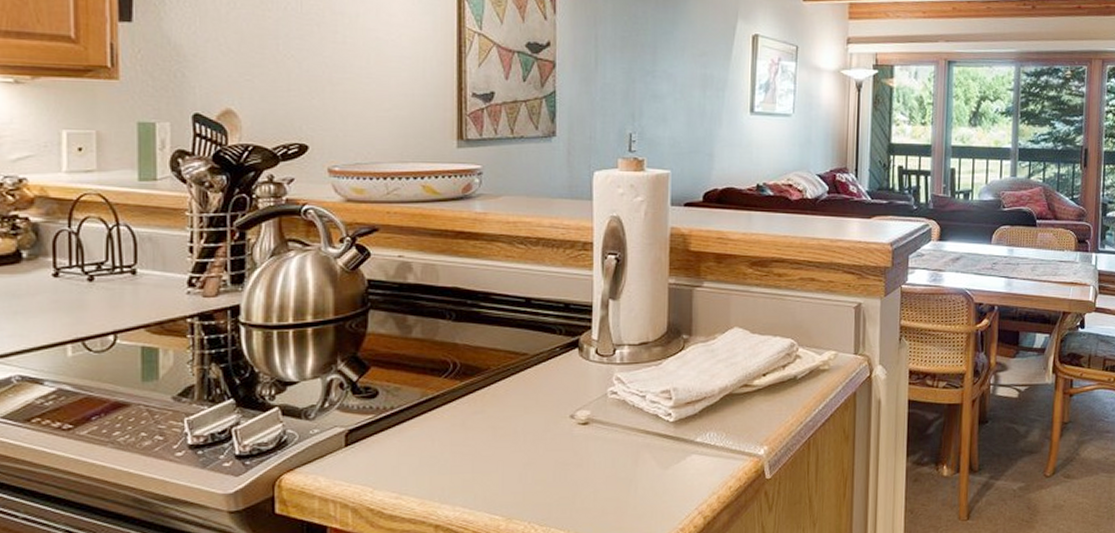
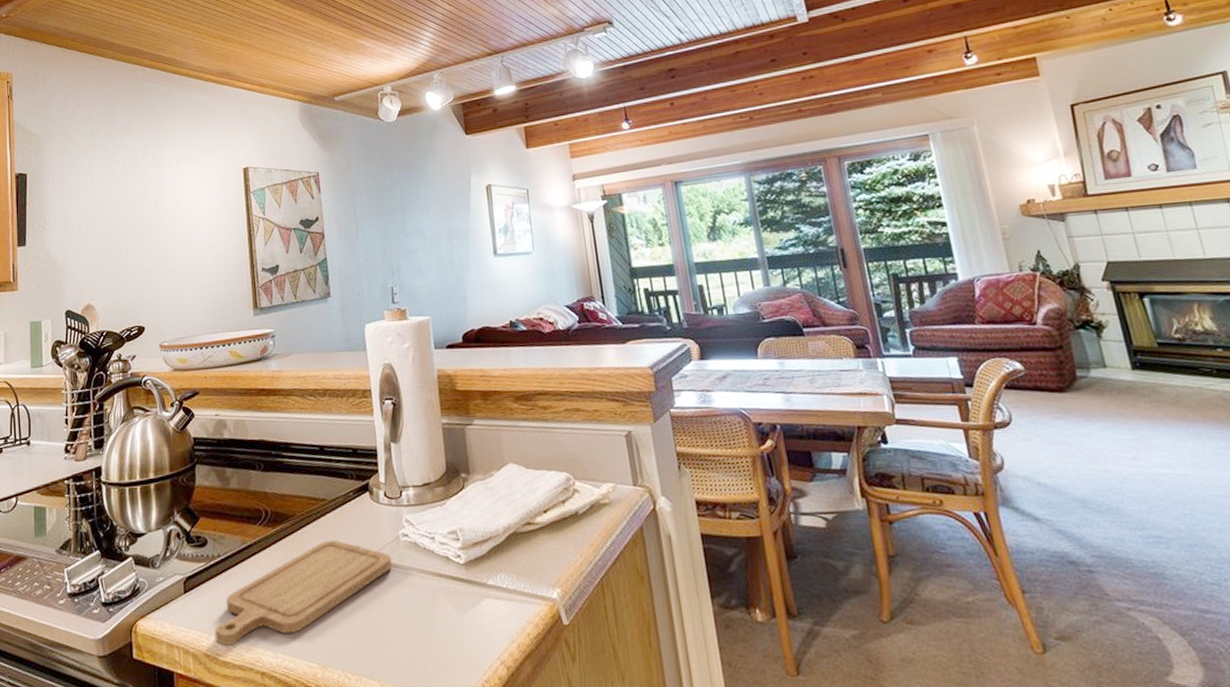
chopping board: none [381,395,596,500] -> present [214,540,392,646]

